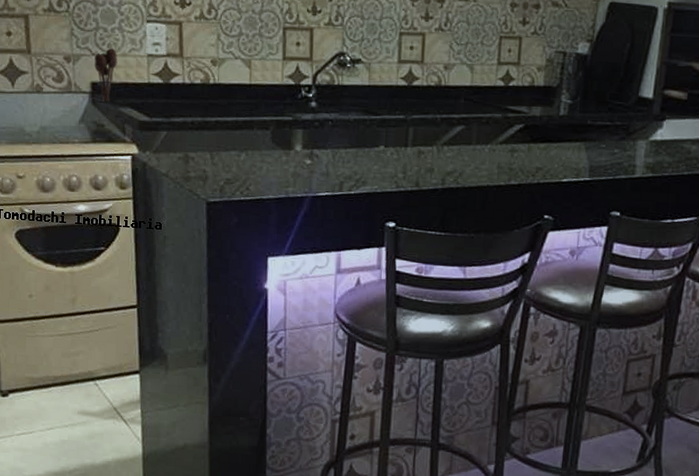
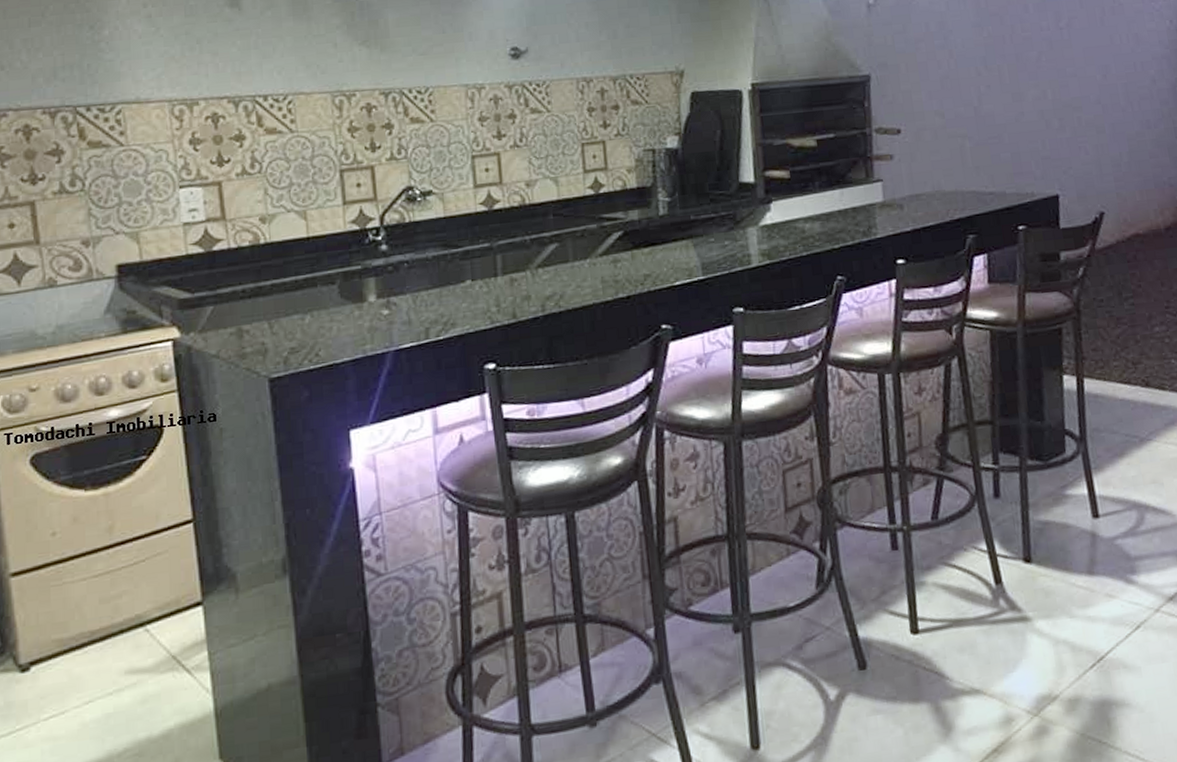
utensil holder: present [94,48,118,102] -> none [119,223,147,285]

